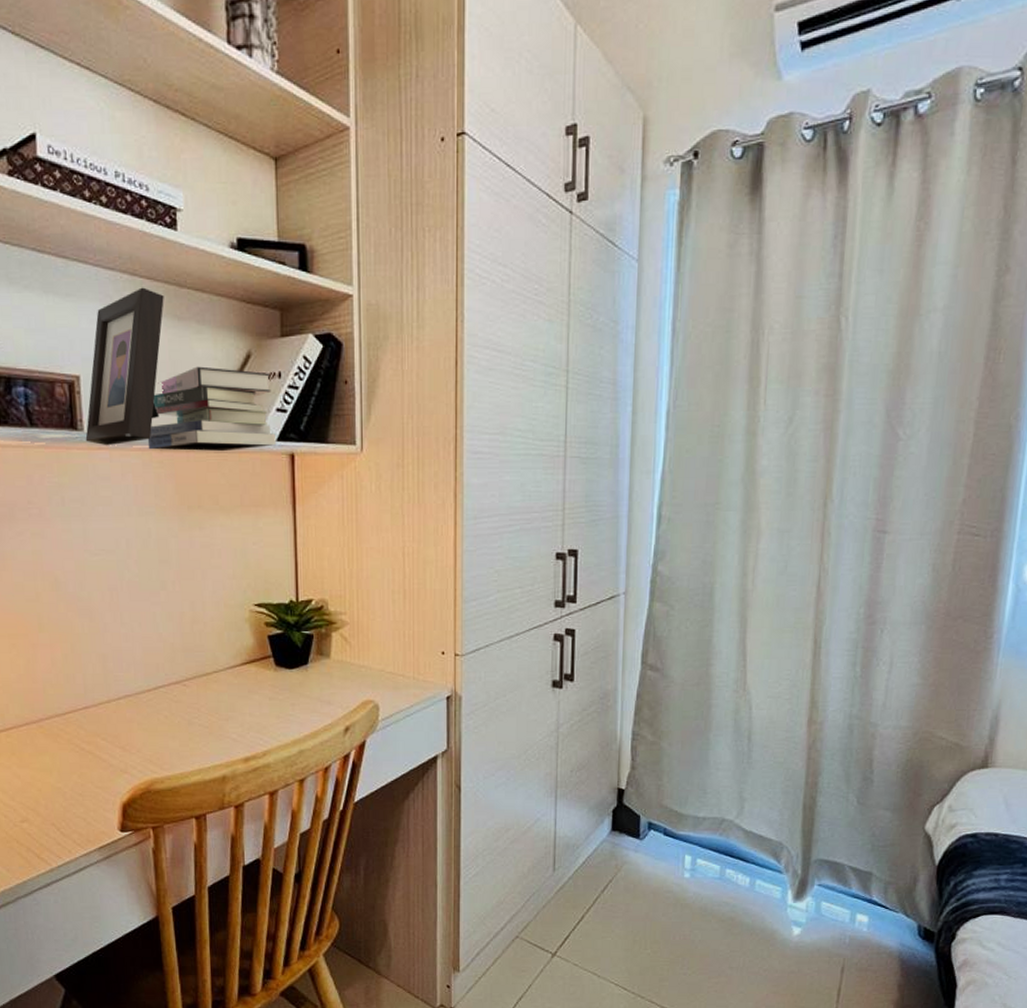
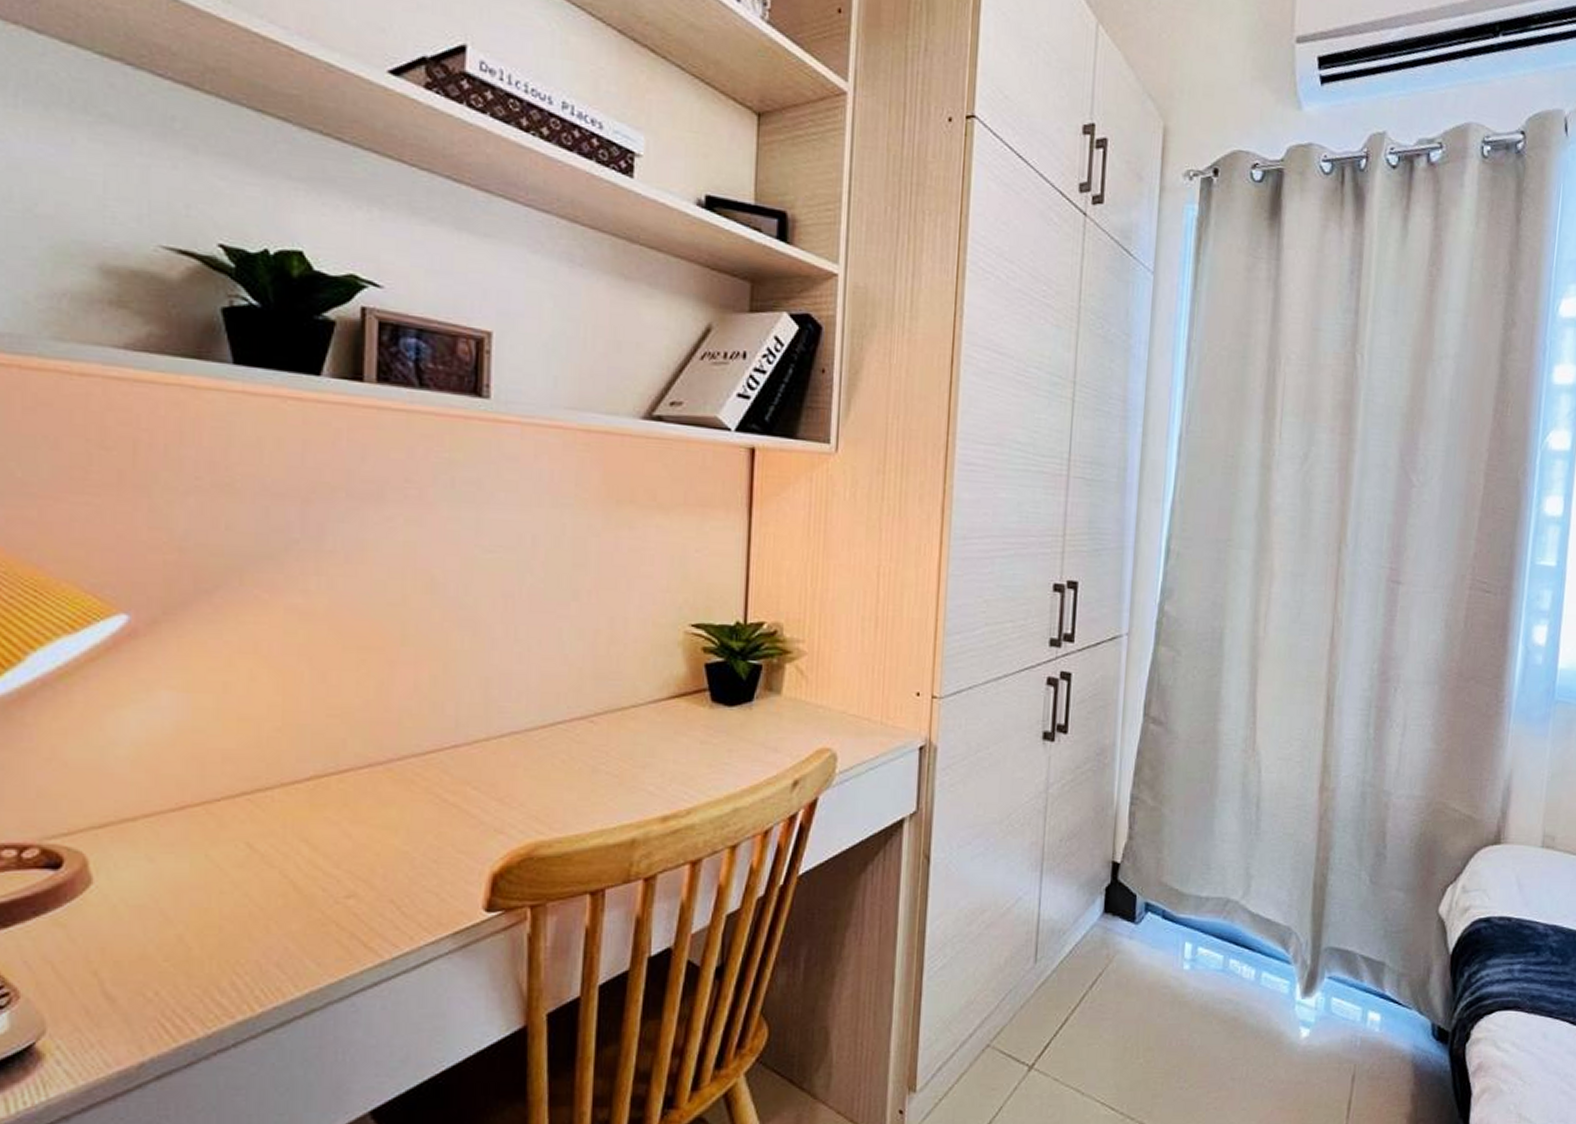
picture frame: present [85,287,164,446] -> none [491,237,610,420]
books: present [147,366,276,452] -> none [572,335,734,439]

